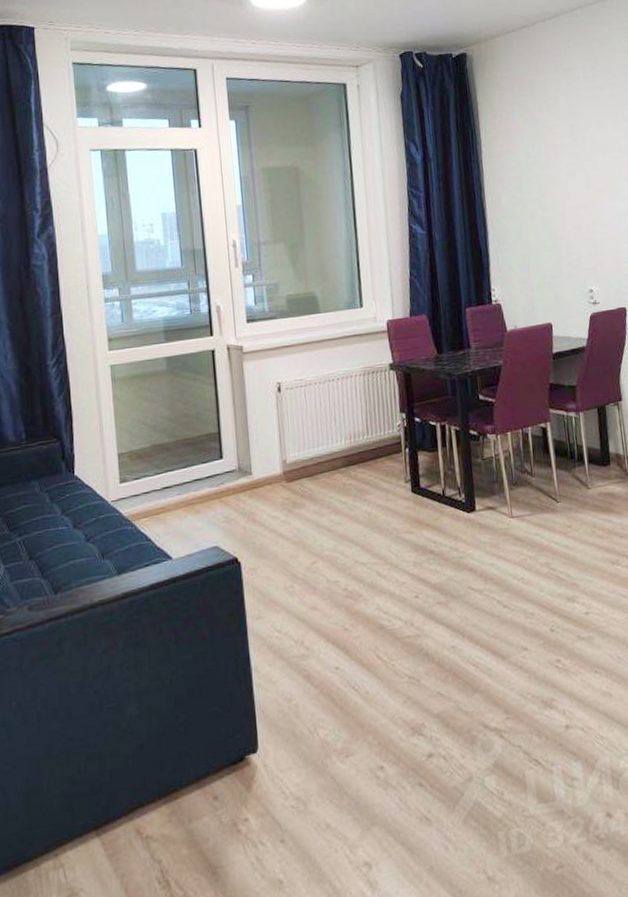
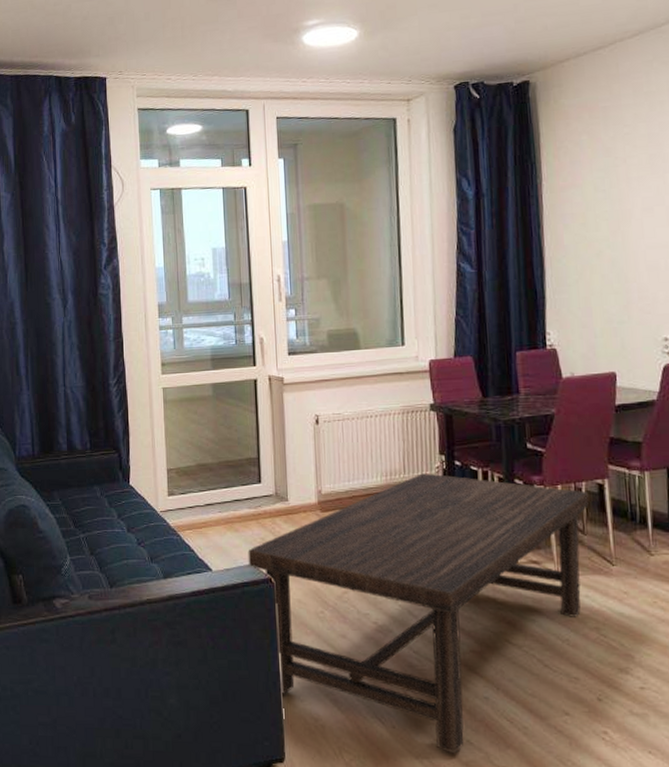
coffee table: none [211,432,535,709] -> present [248,473,590,754]

